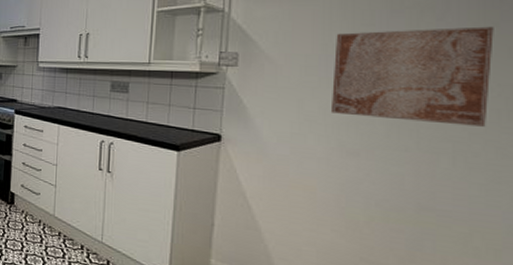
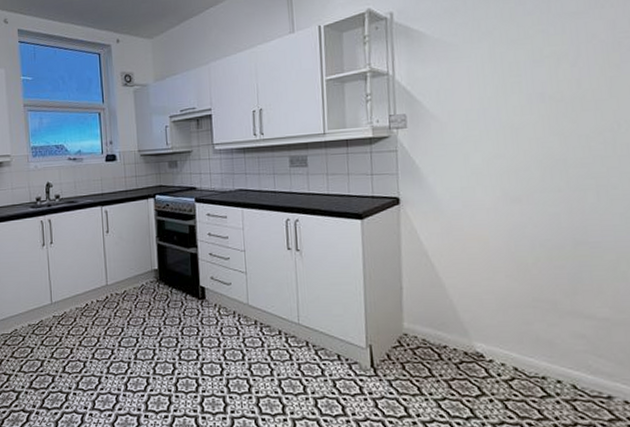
wall art: present [332,26,494,127] -> none [490,68,620,164]

